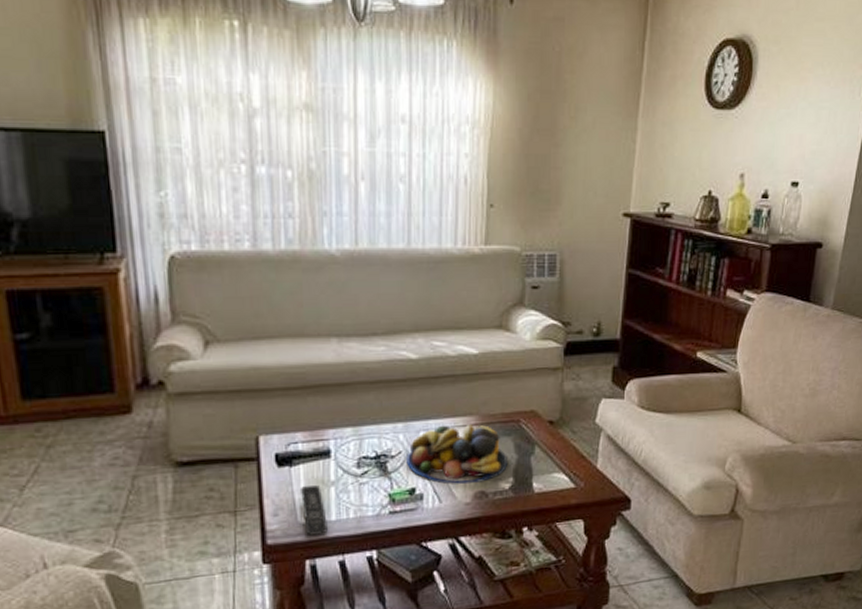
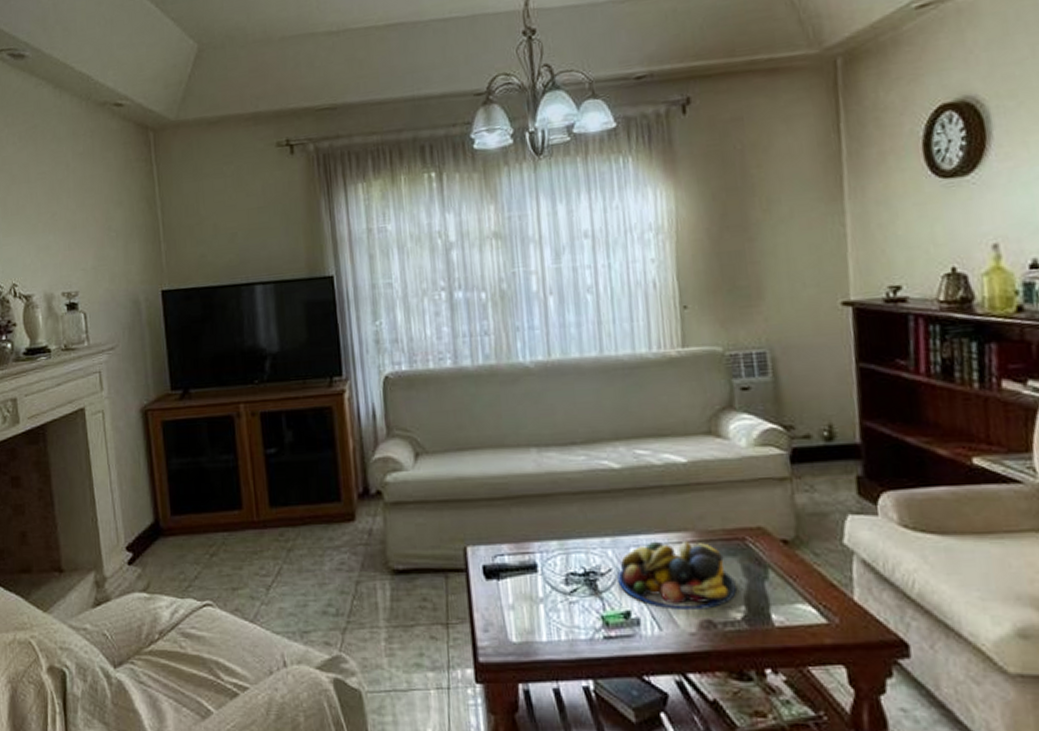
remote control: present [301,484,328,535] -> none [509,600,539,656]

